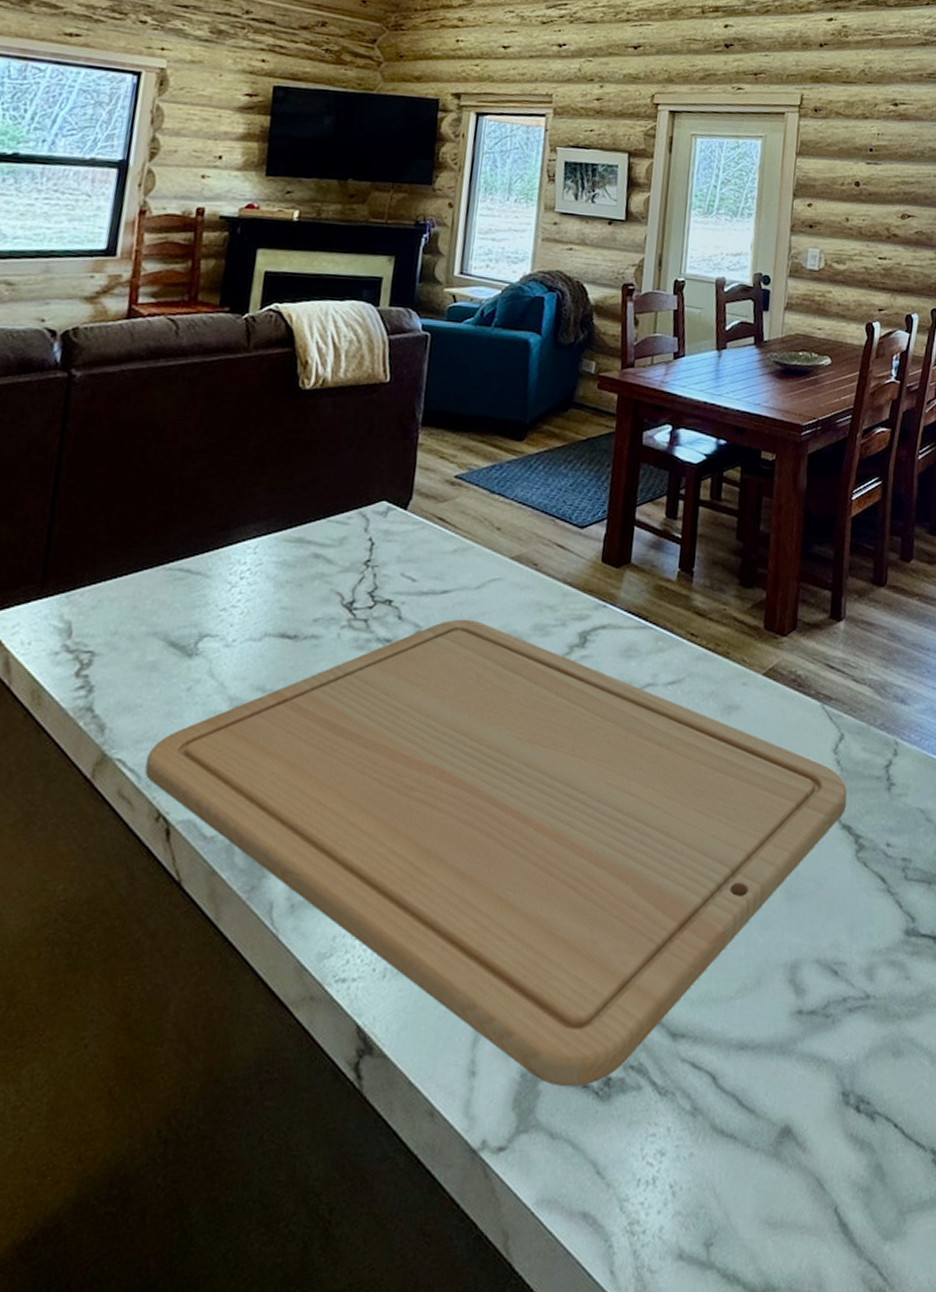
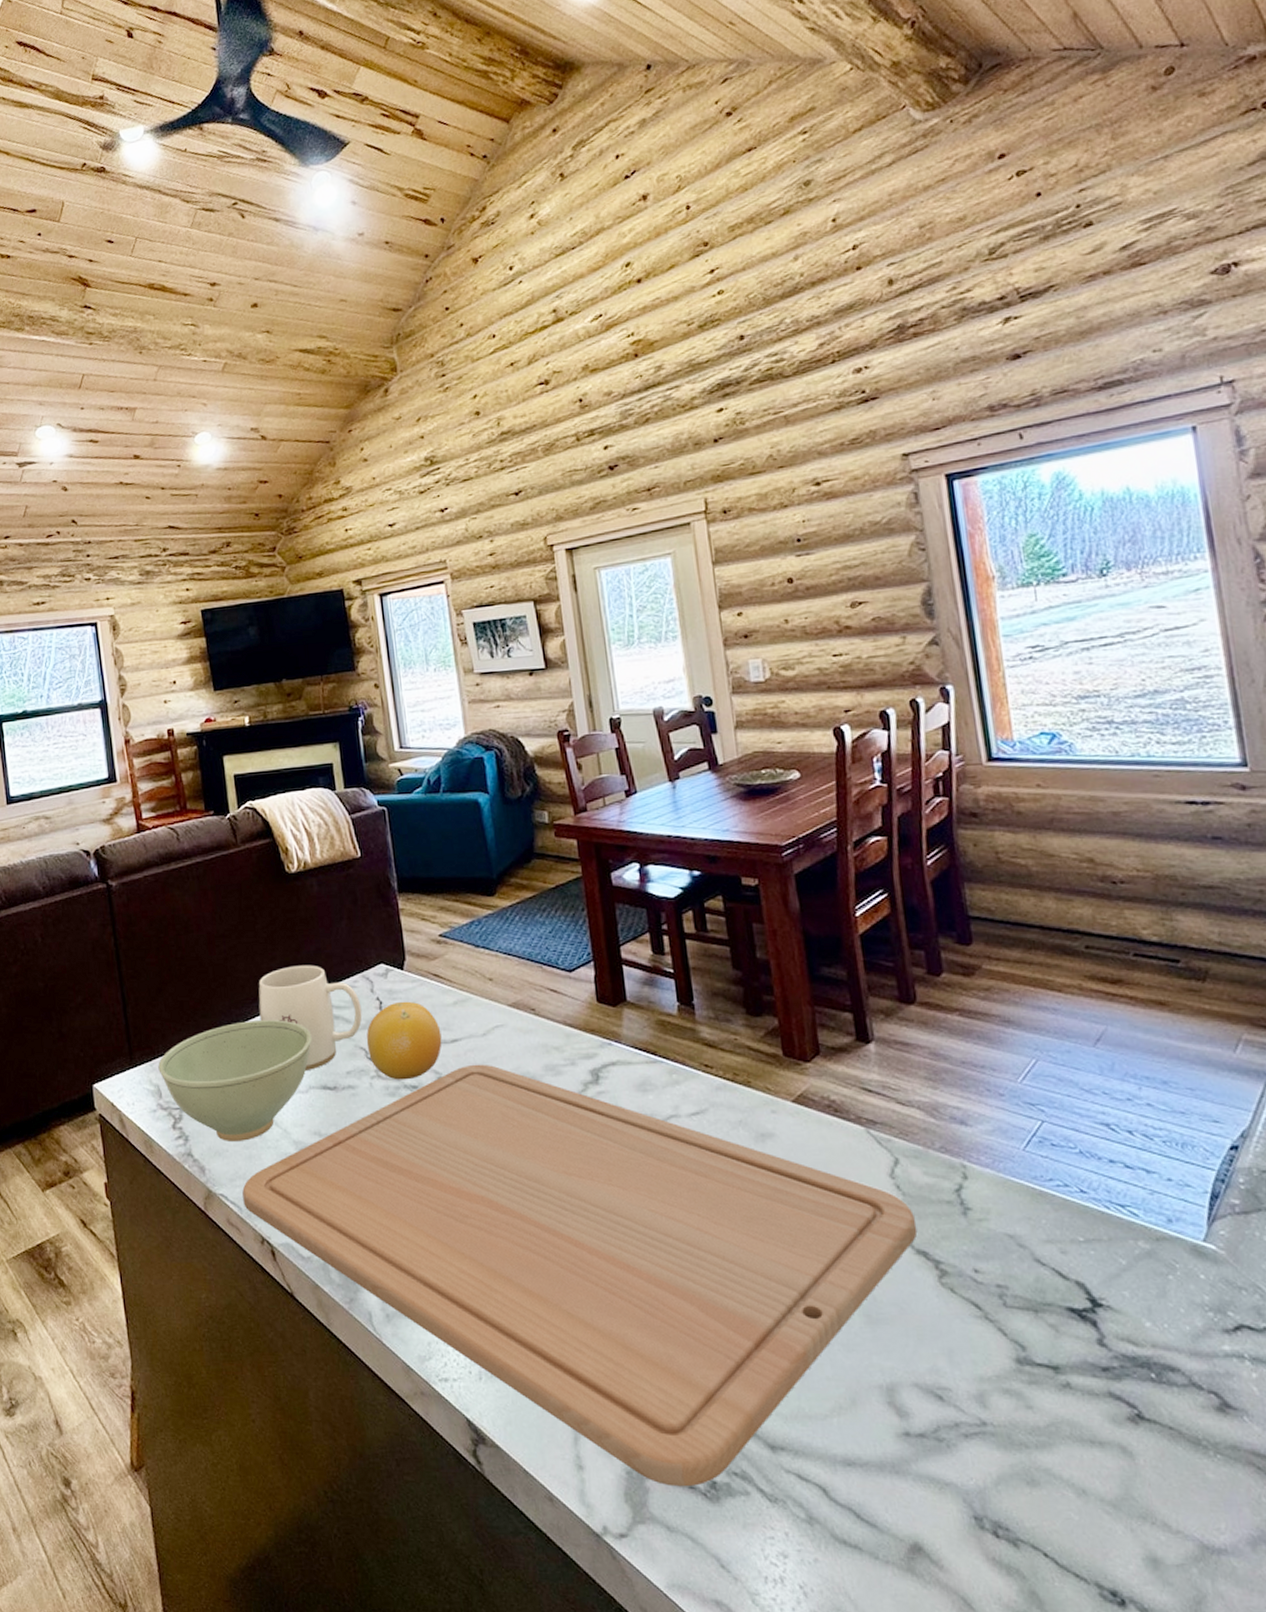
bowl: none [75,552,283,695] -> present [158,1020,312,1141]
mug: none [224,493,350,616] -> present [258,965,362,1072]
fruit: none [344,544,433,632] -> present [366,1001,442,1080]

